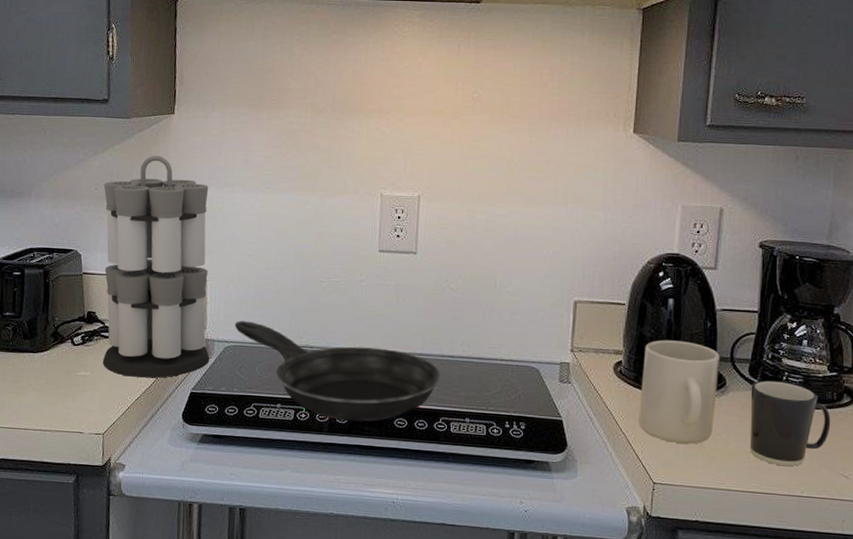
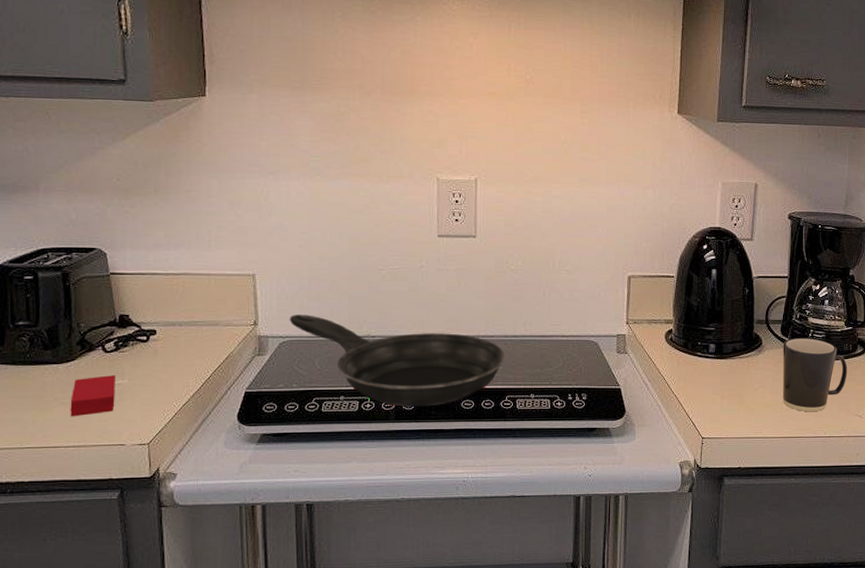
sponge: none [40,366,80,403] -> present [70,375,115,417]
spice rack: present [103,155,210,378] -> none [127,141,264,381]
cup: present [639,340,721,444] -> none [688,307,757,400]

